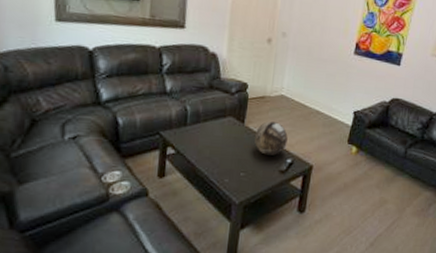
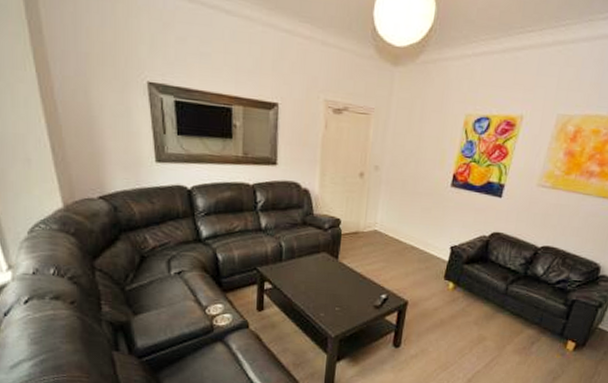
decorative bowl: present [254,121,288,155] -> none [348,257,382,291]

